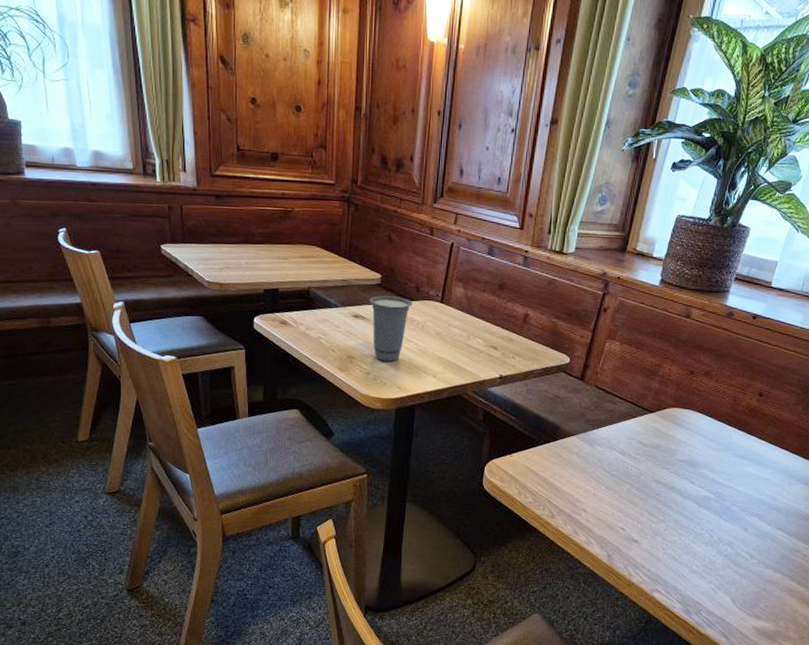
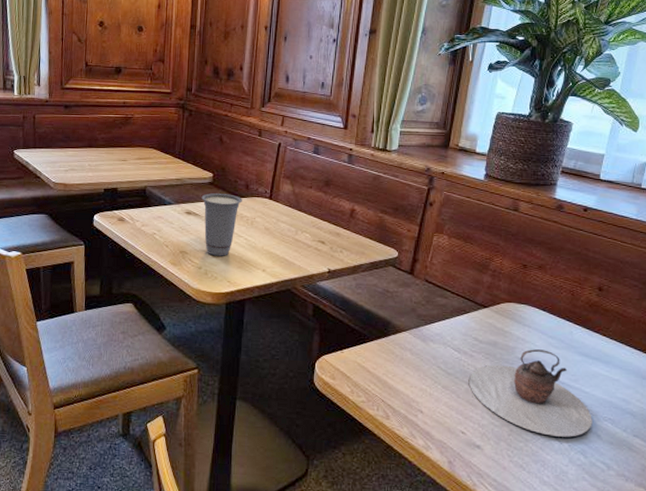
teapot: none [631,451,742,531] -> present [468,349,592,437]

